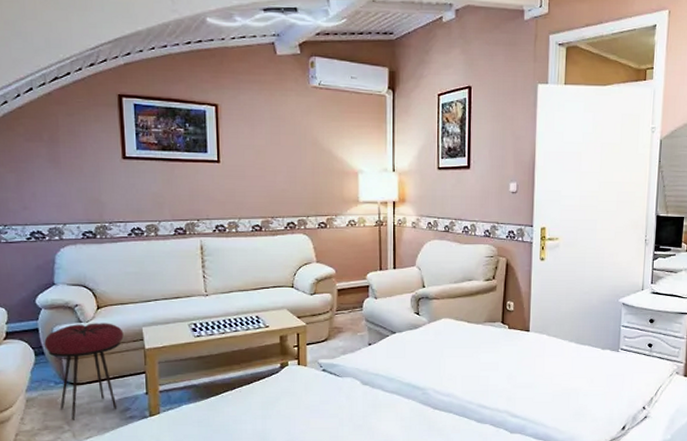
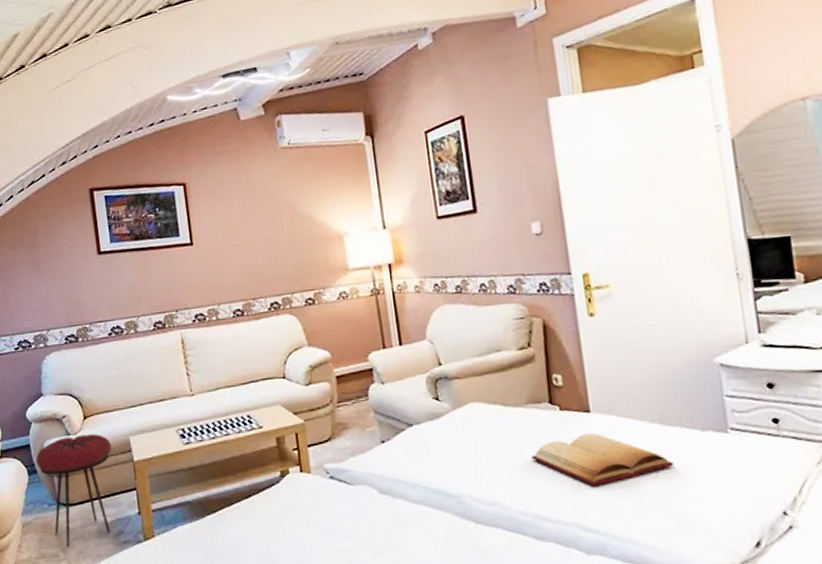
bible: none [483,347,580,385] -> present [532,433,674,486]

